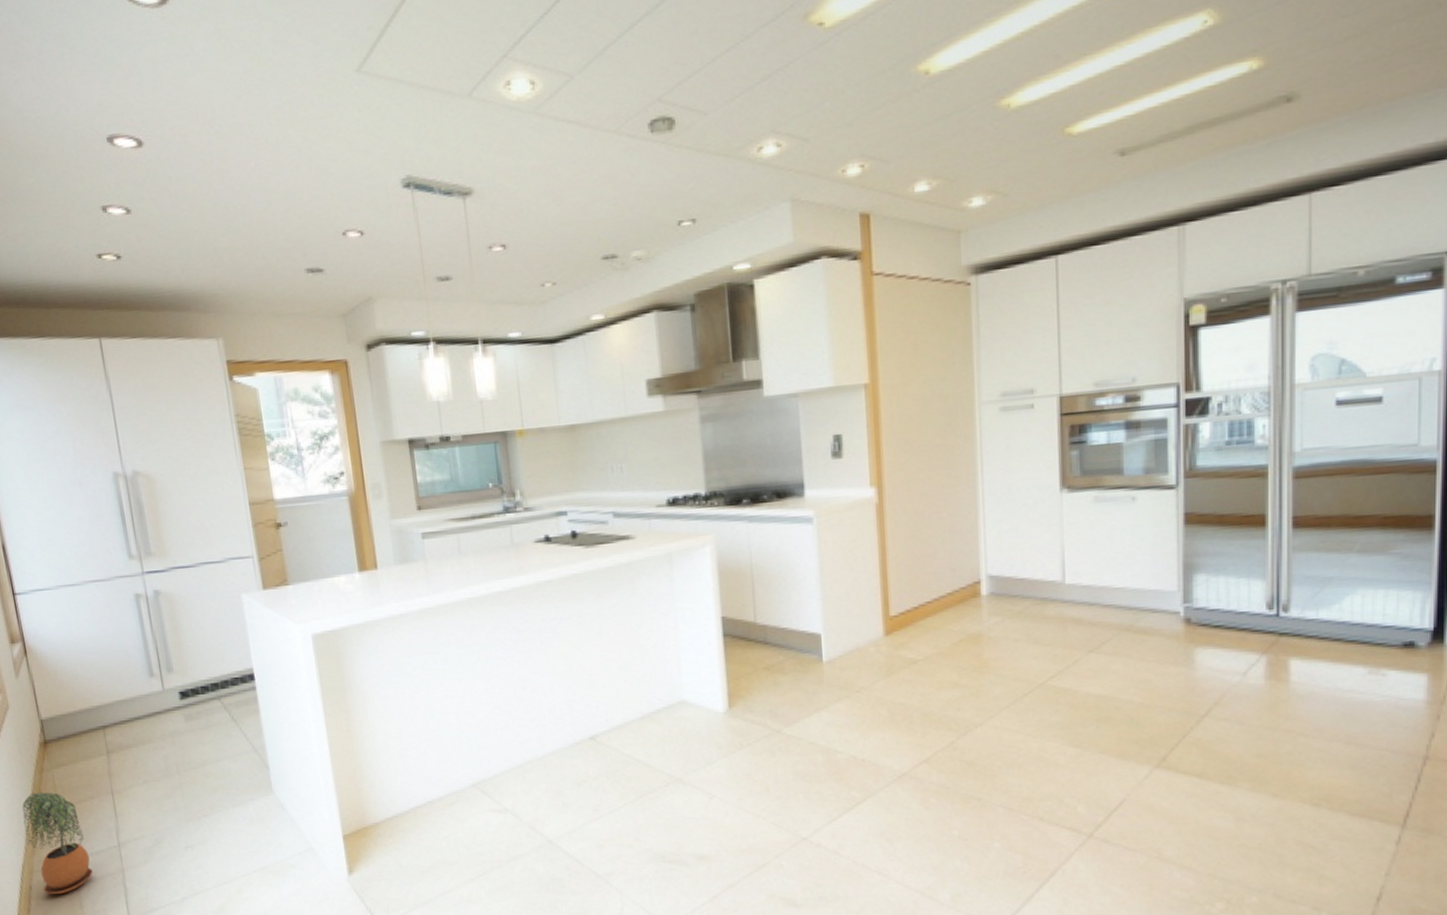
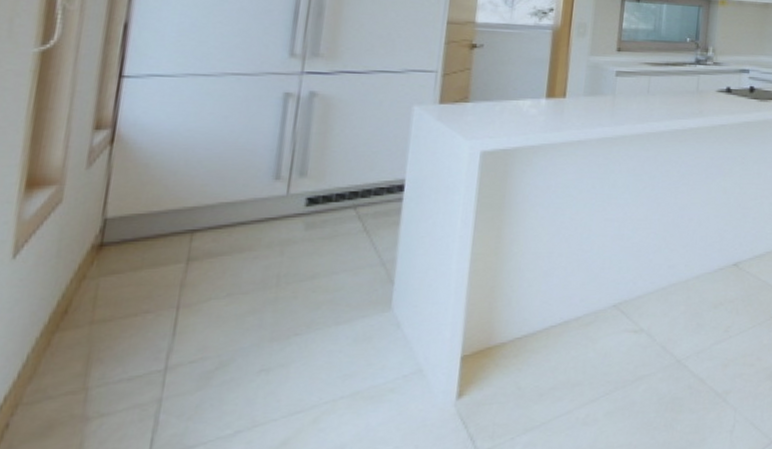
potted plant: present [22,792,93,895] -> none [23,304,118,434]

